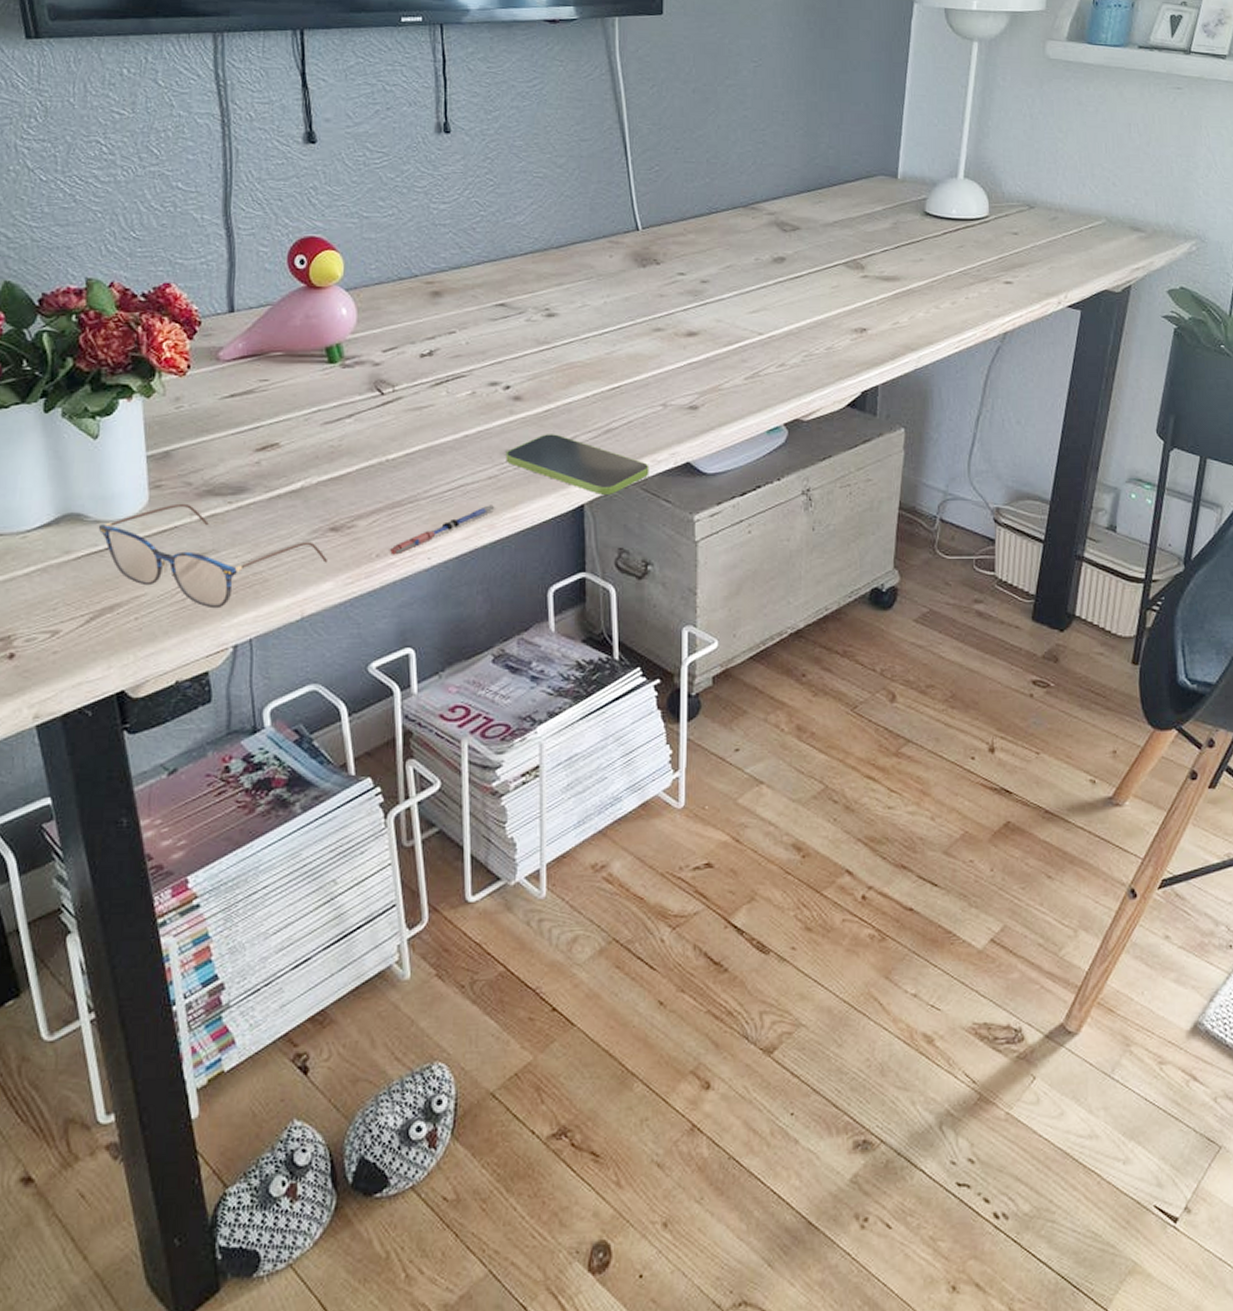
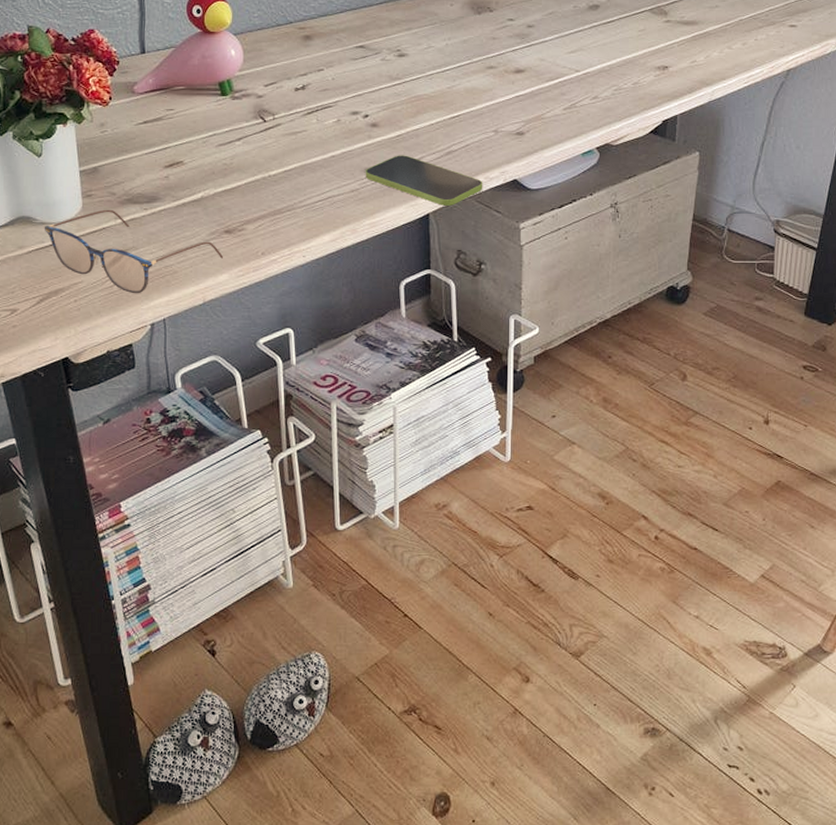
pen: present [389,505,495,555] -> none [272,213,357,253]

